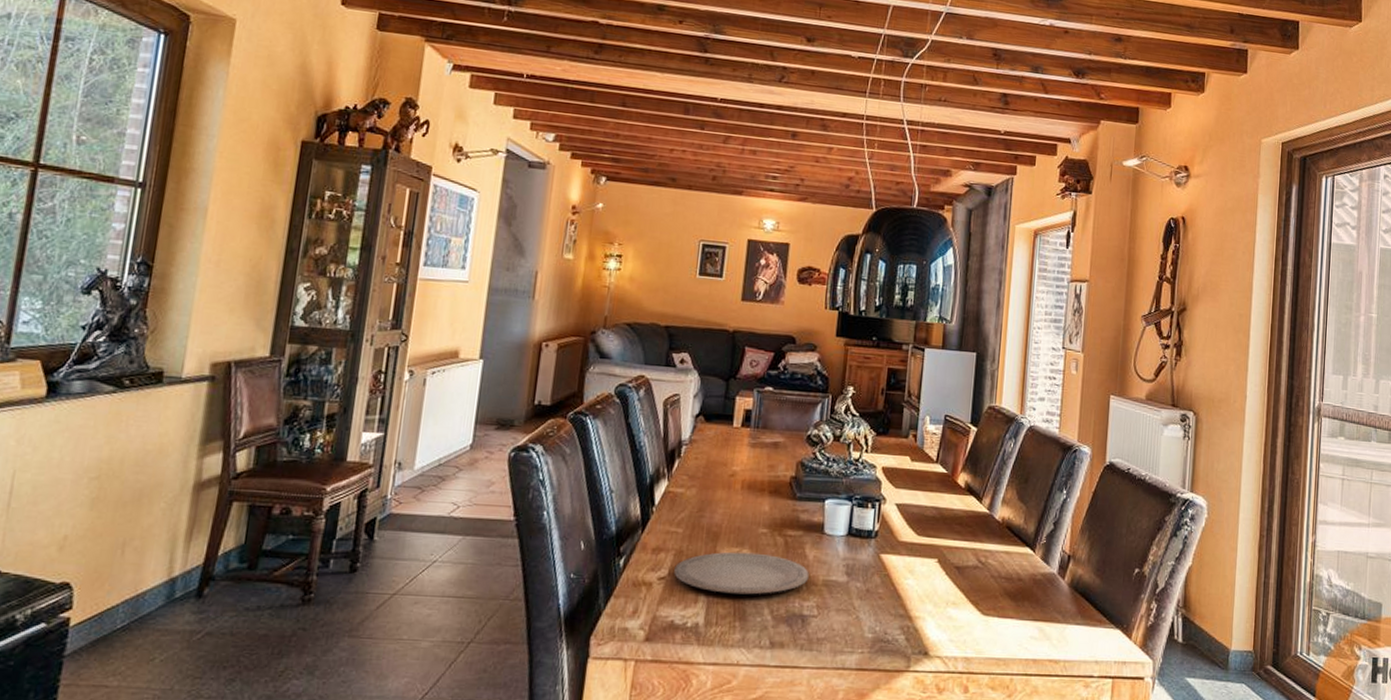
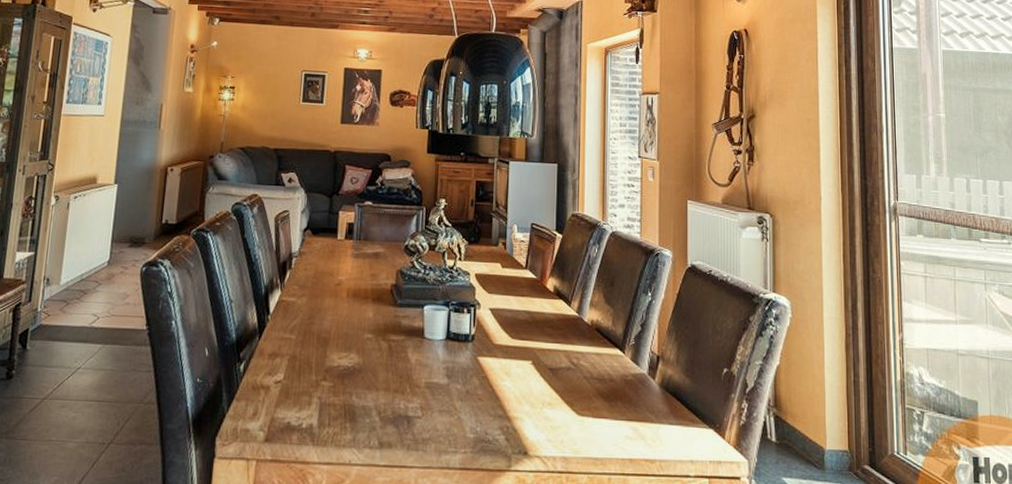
plate: present [674,551,809,595] -> none [289,356,412,397]

